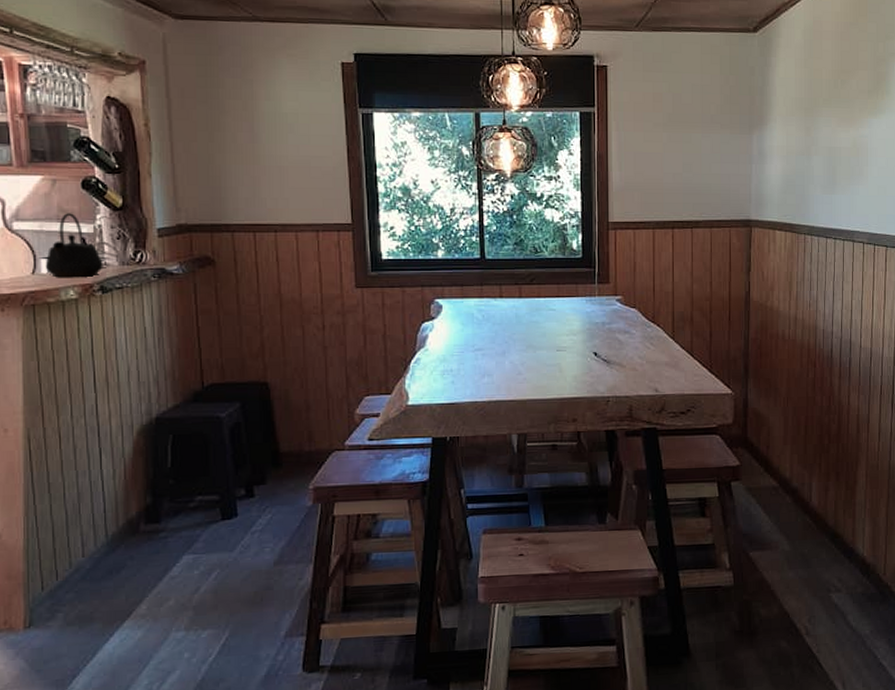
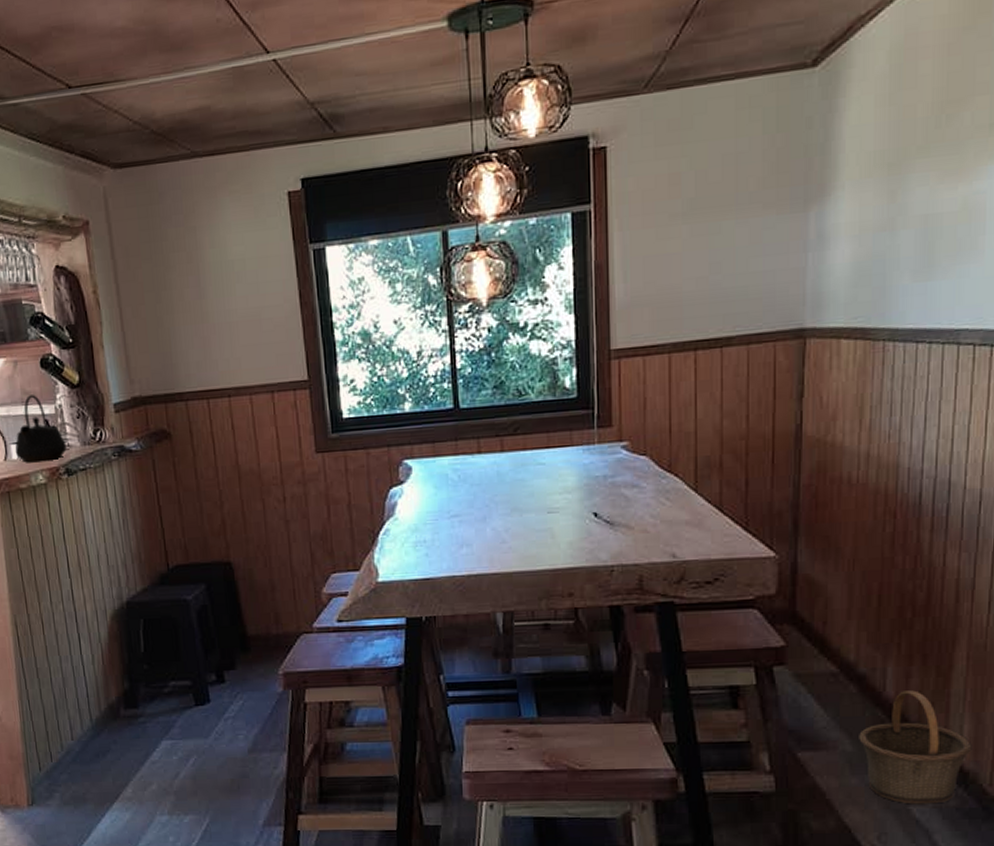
basket: none [794,501,871,592] -> present [859,690,972,804]

